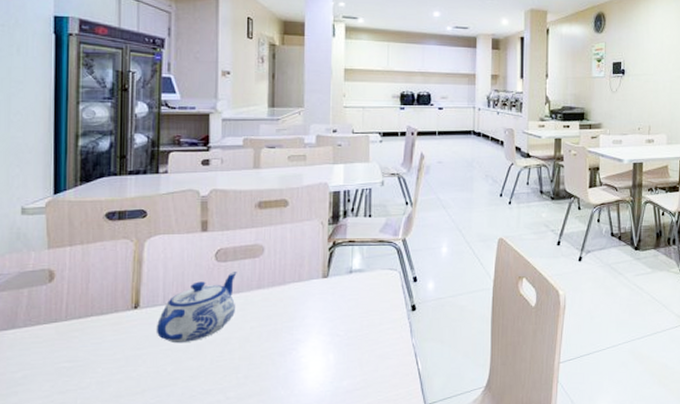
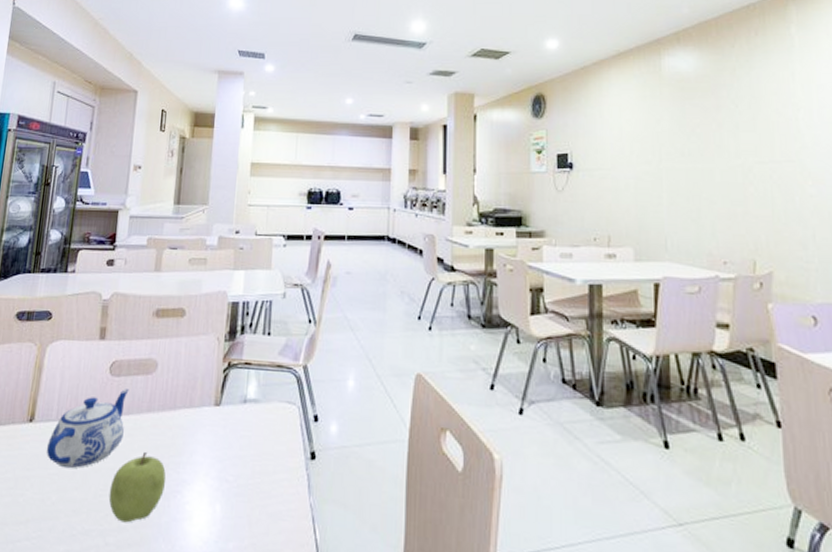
fruit: none [226,322,281,380] -> present [108,452,167,523]

